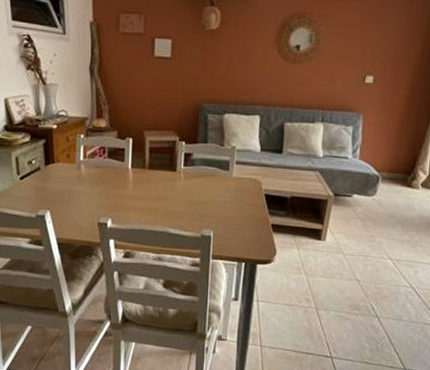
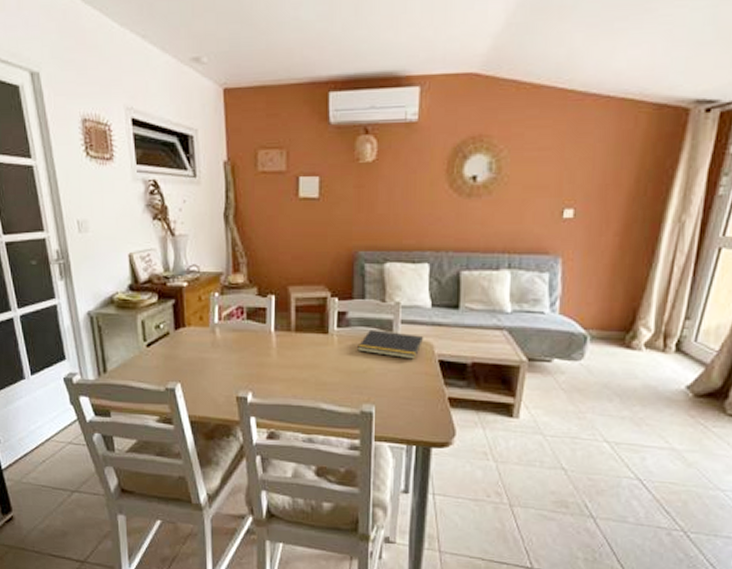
notepad: none [200,169,254,193] -> present [357,330,424,359]

